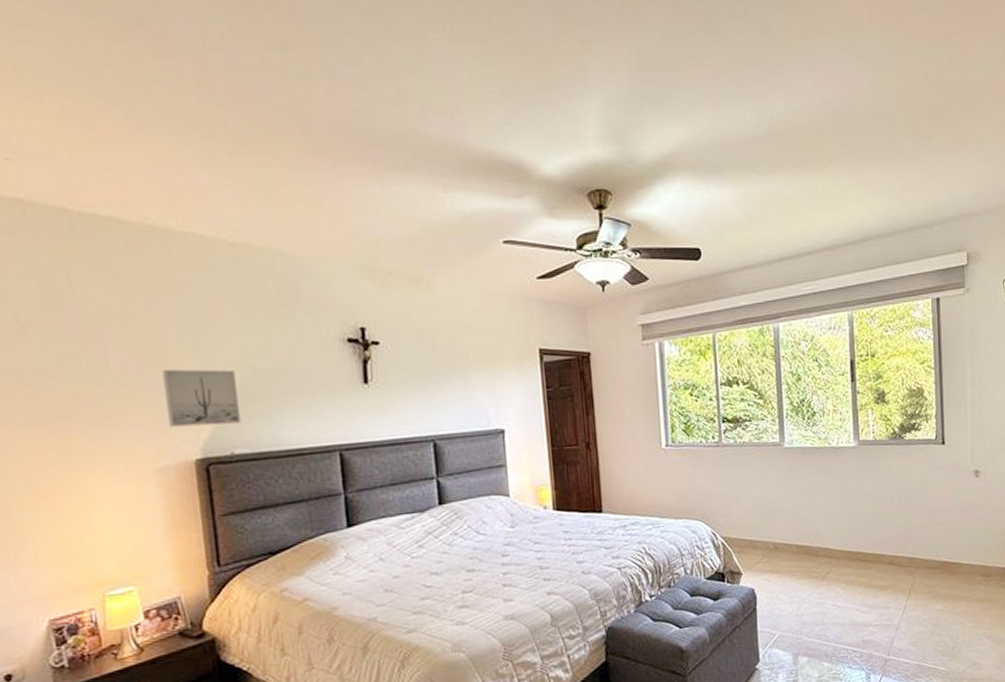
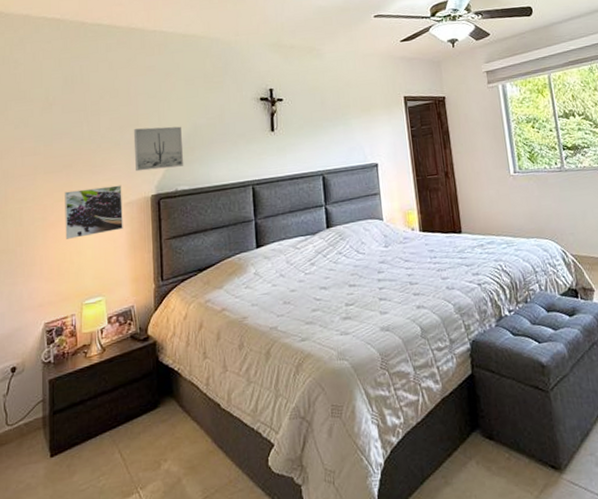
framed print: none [61,444,157,514] -> present [64,185,123,239]

